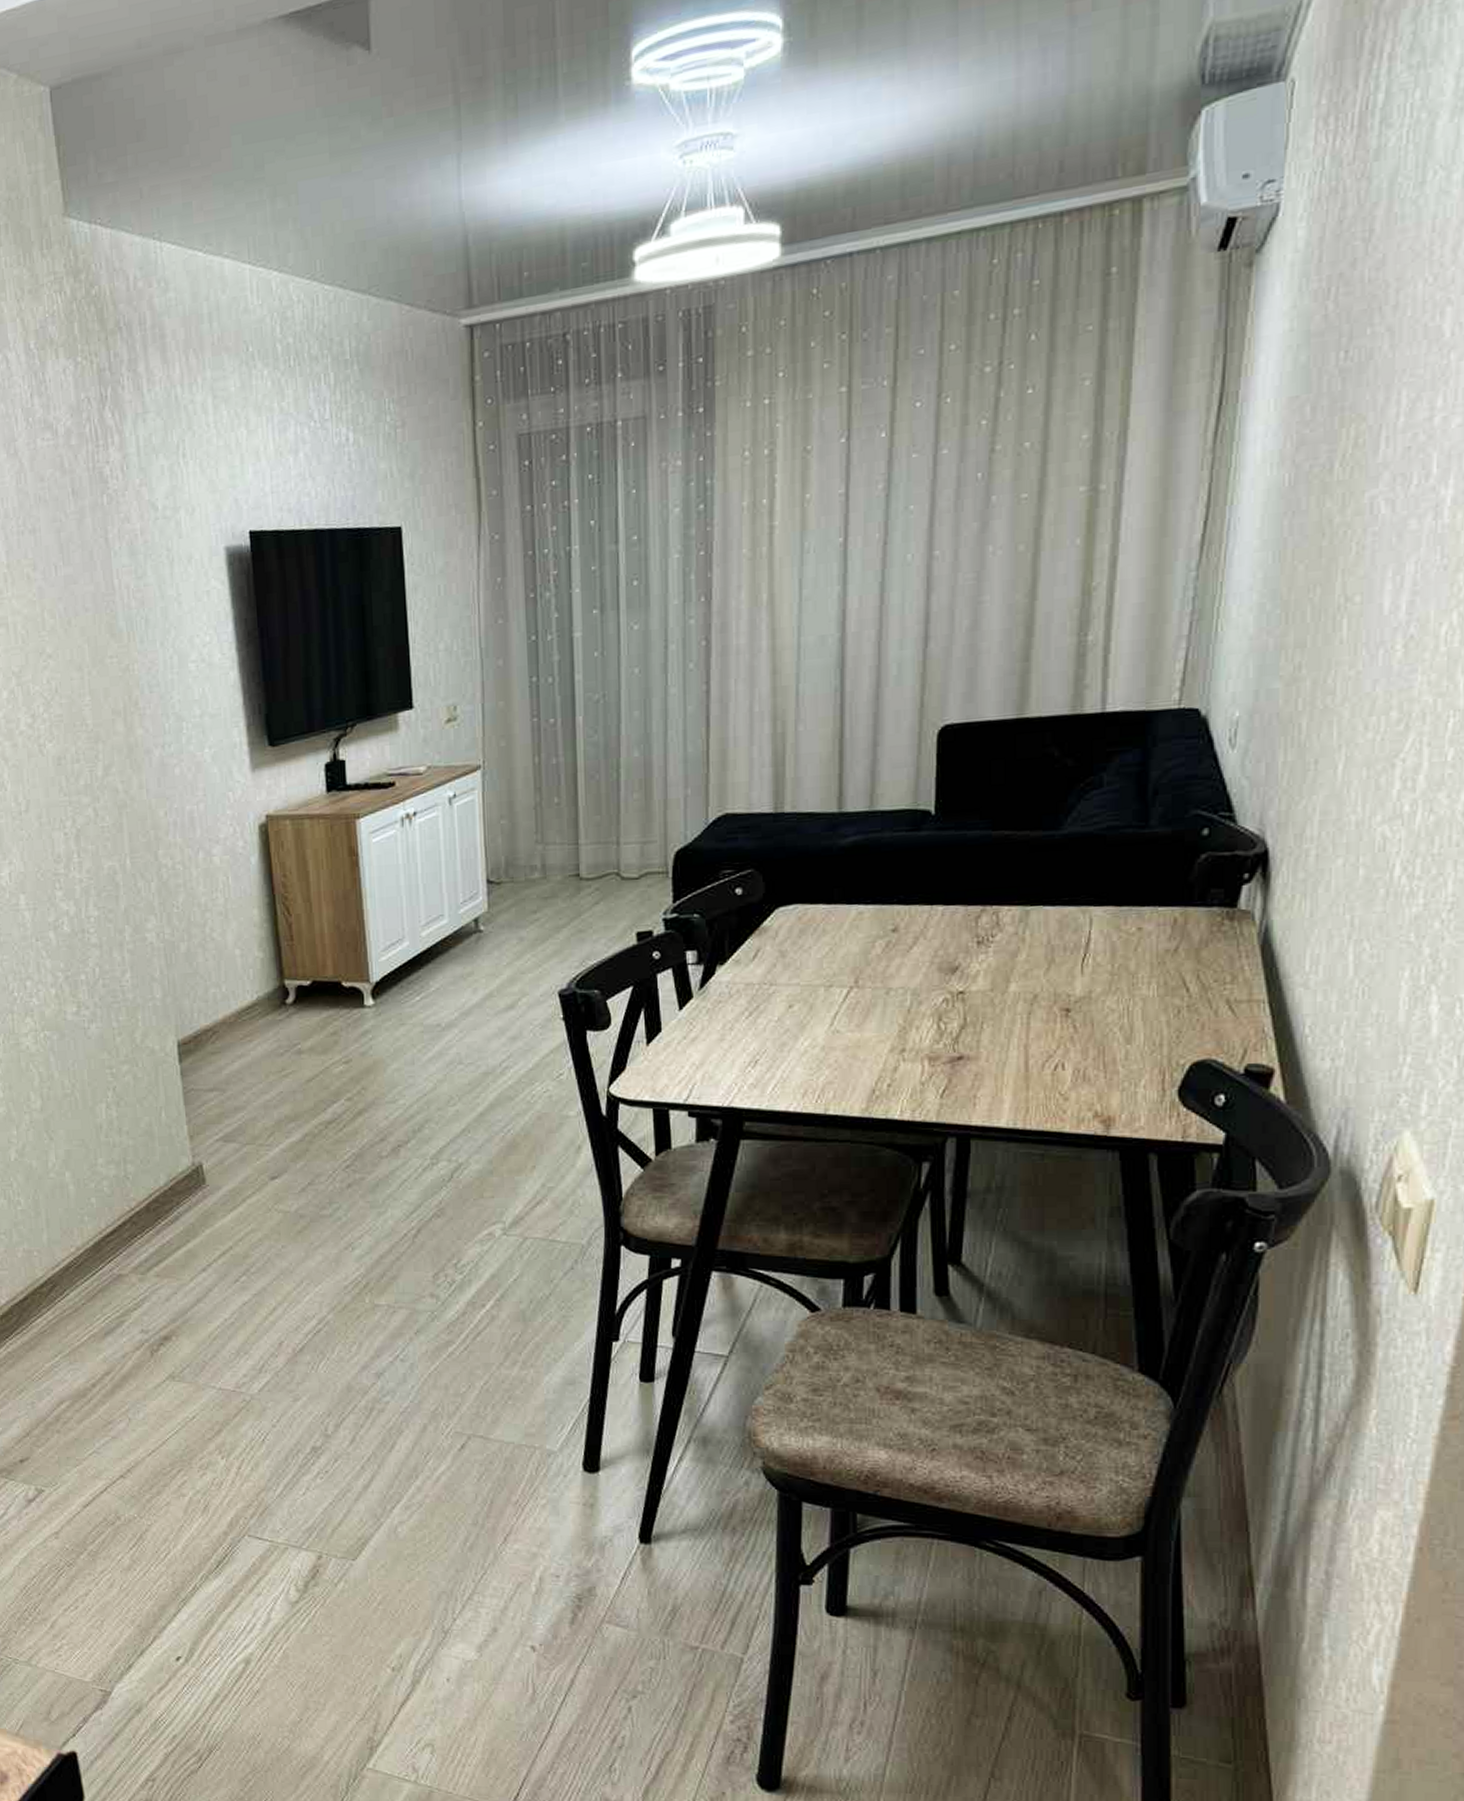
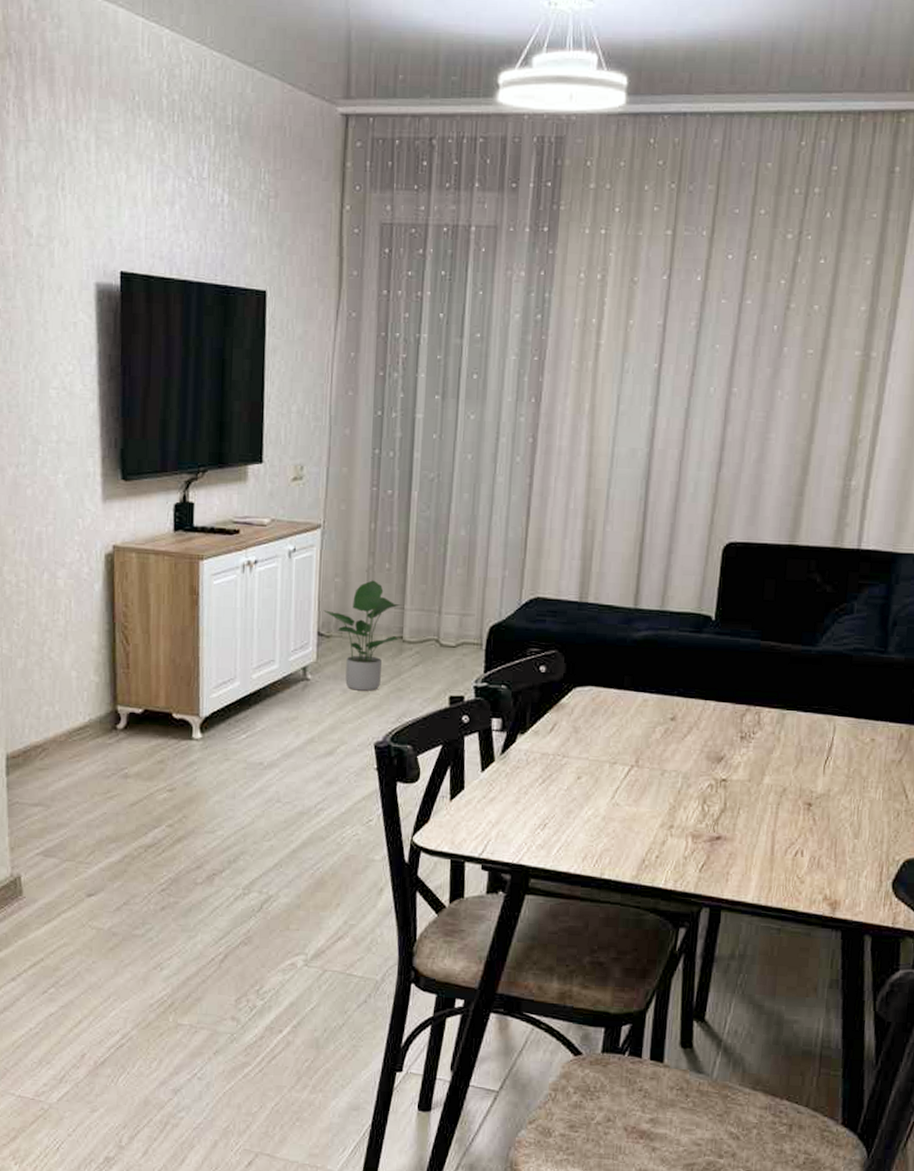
potted plant: none [491,817,576,937] -> present [323,580,401,691]

